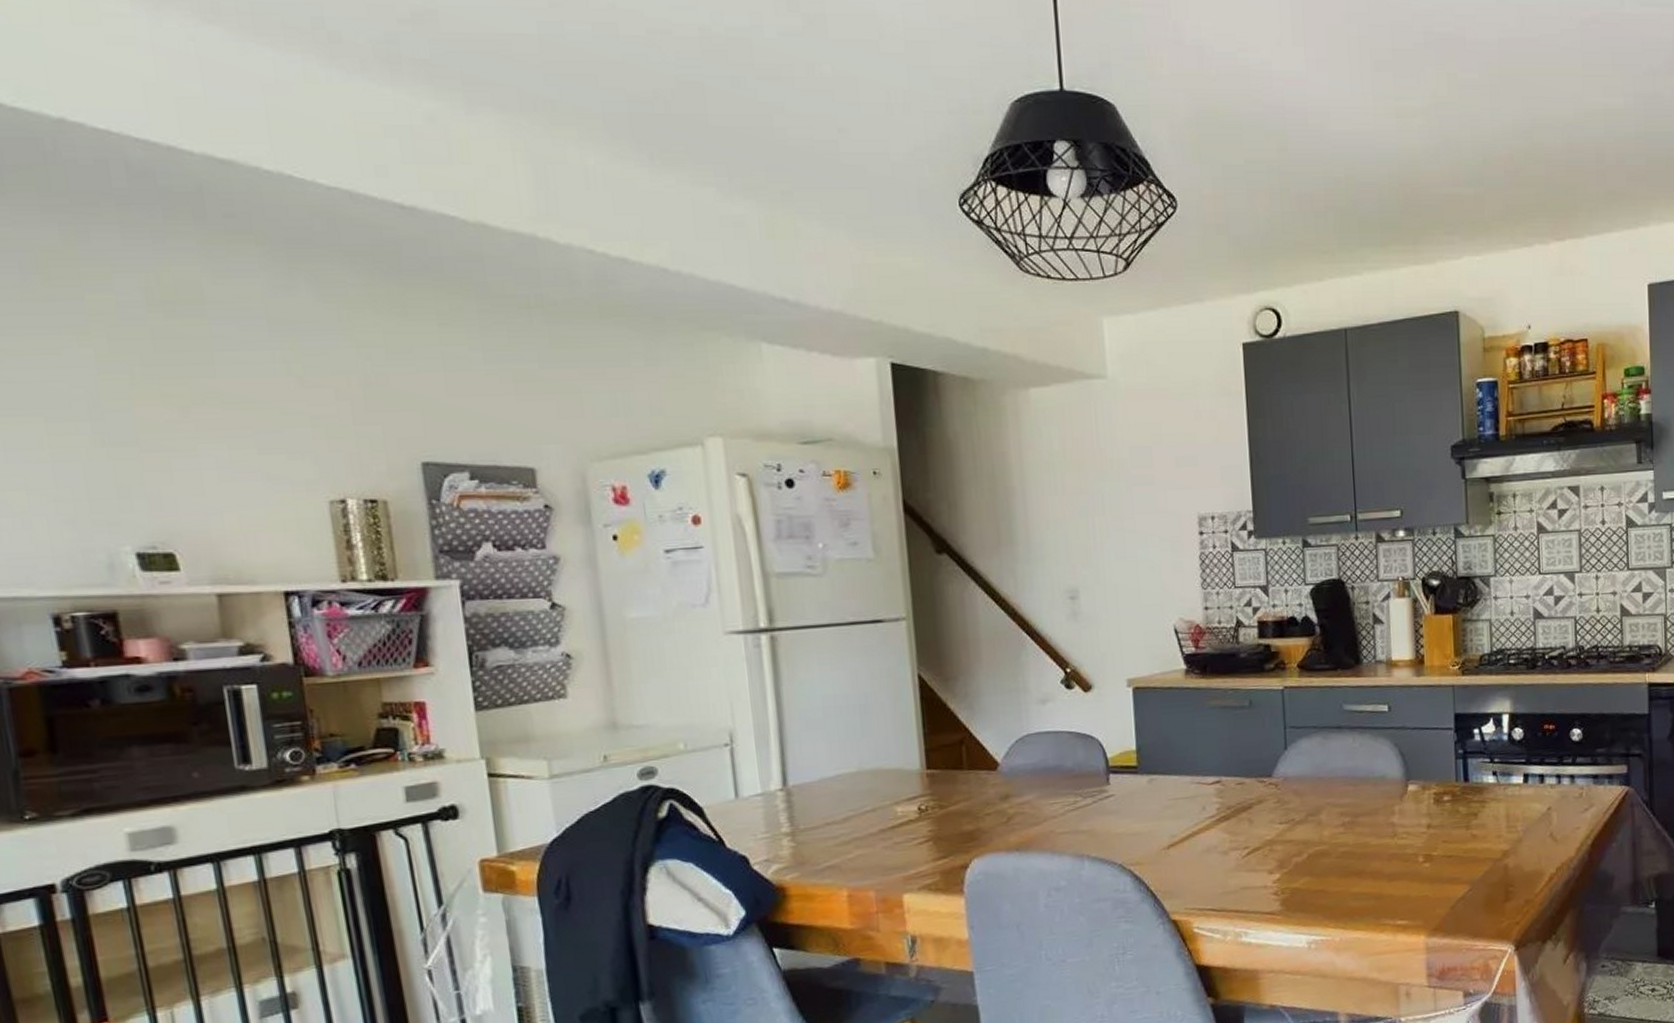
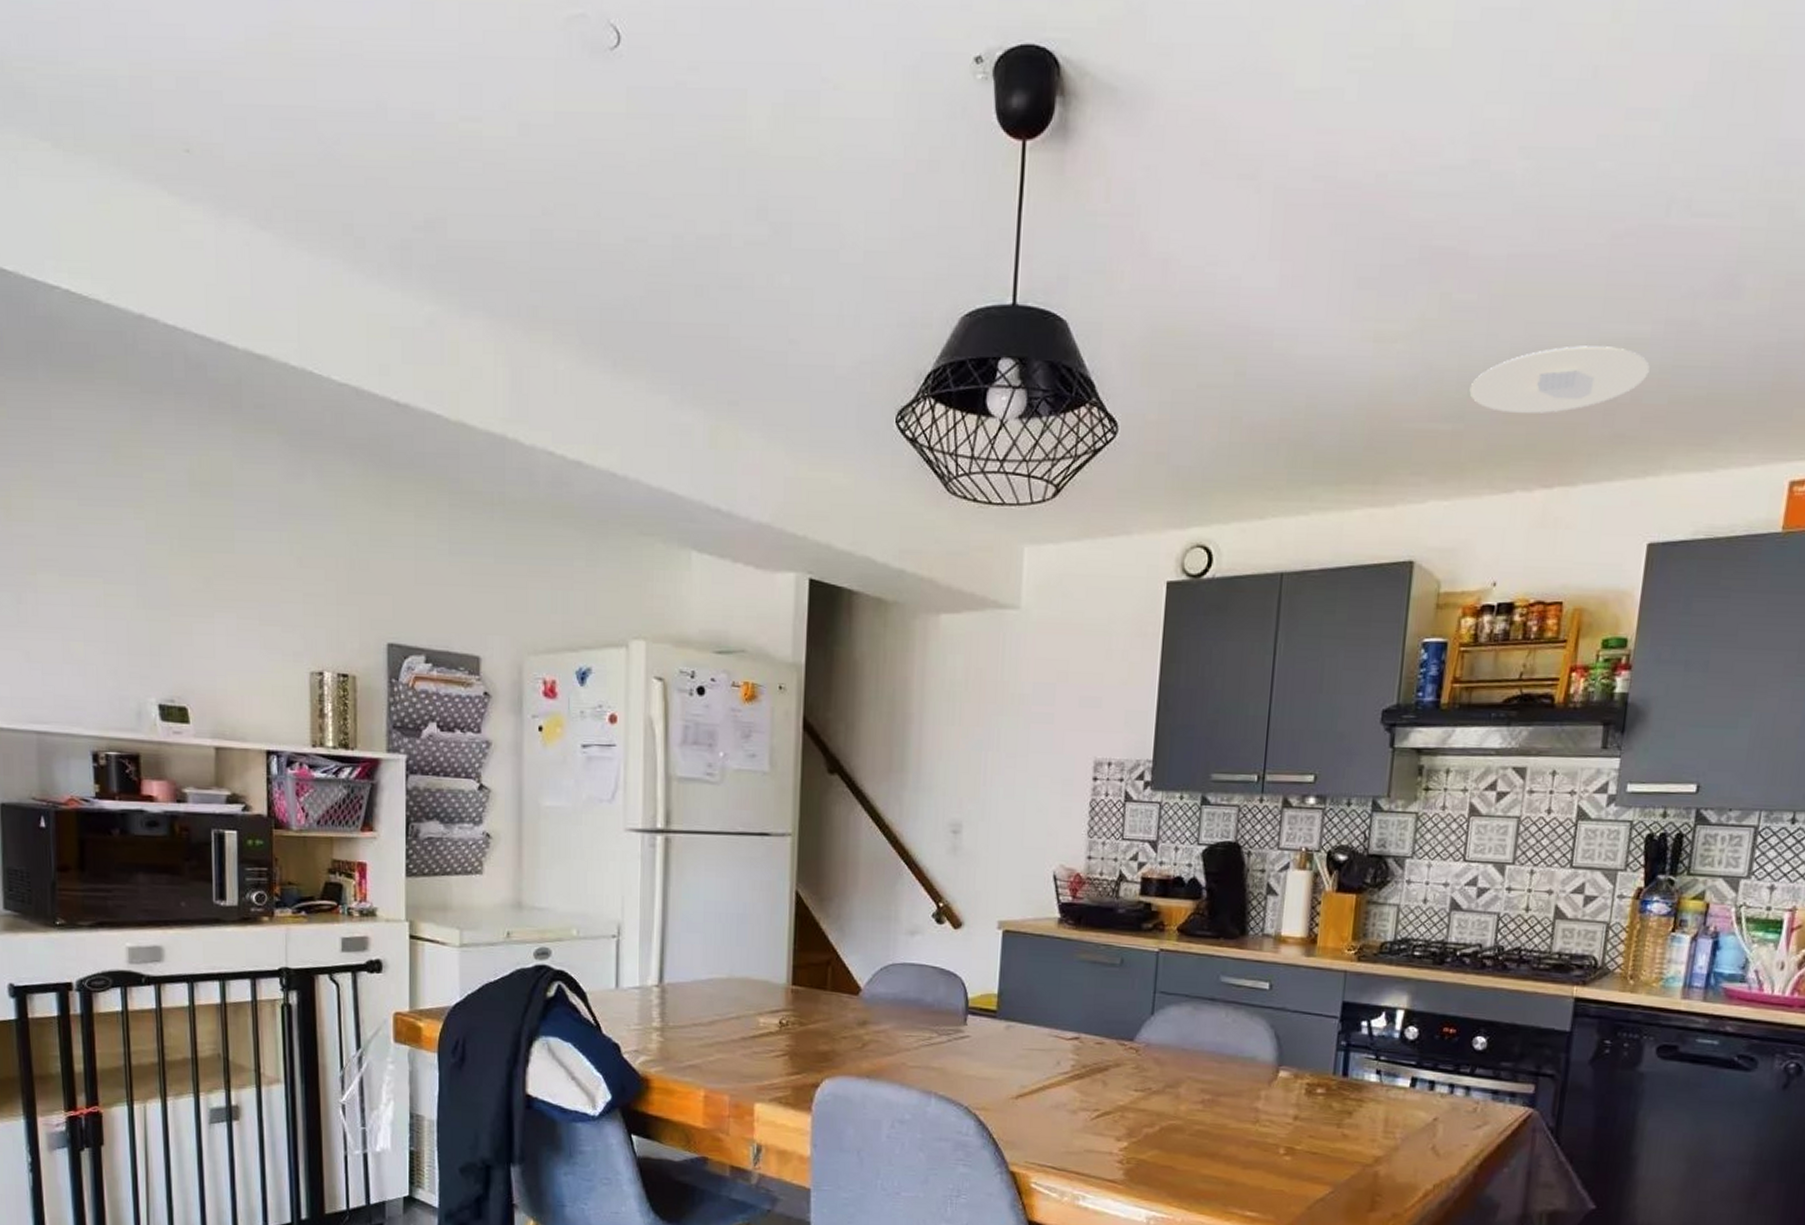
recessed light: none [1483,117,1627,177] -> present [1469,346,1650,414]

